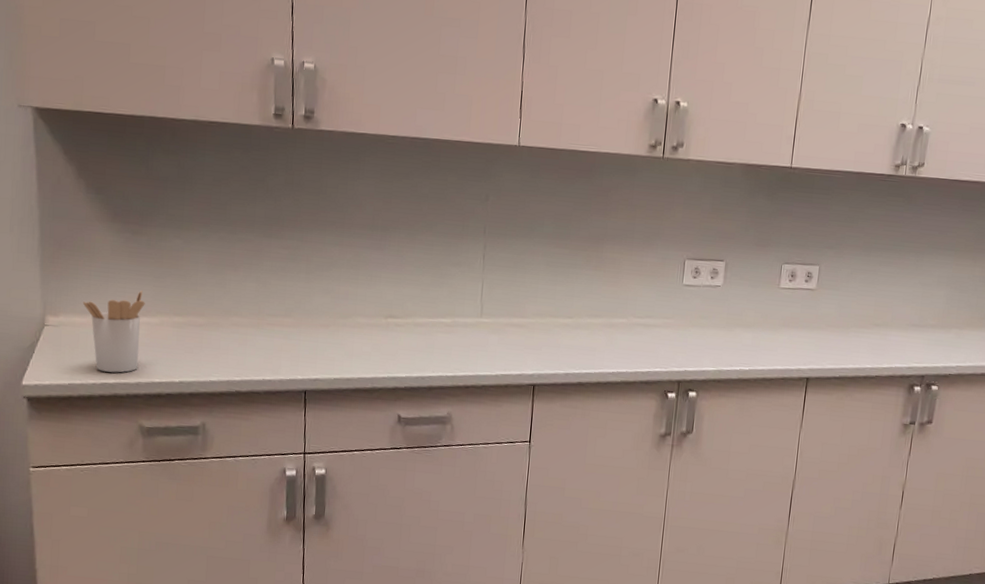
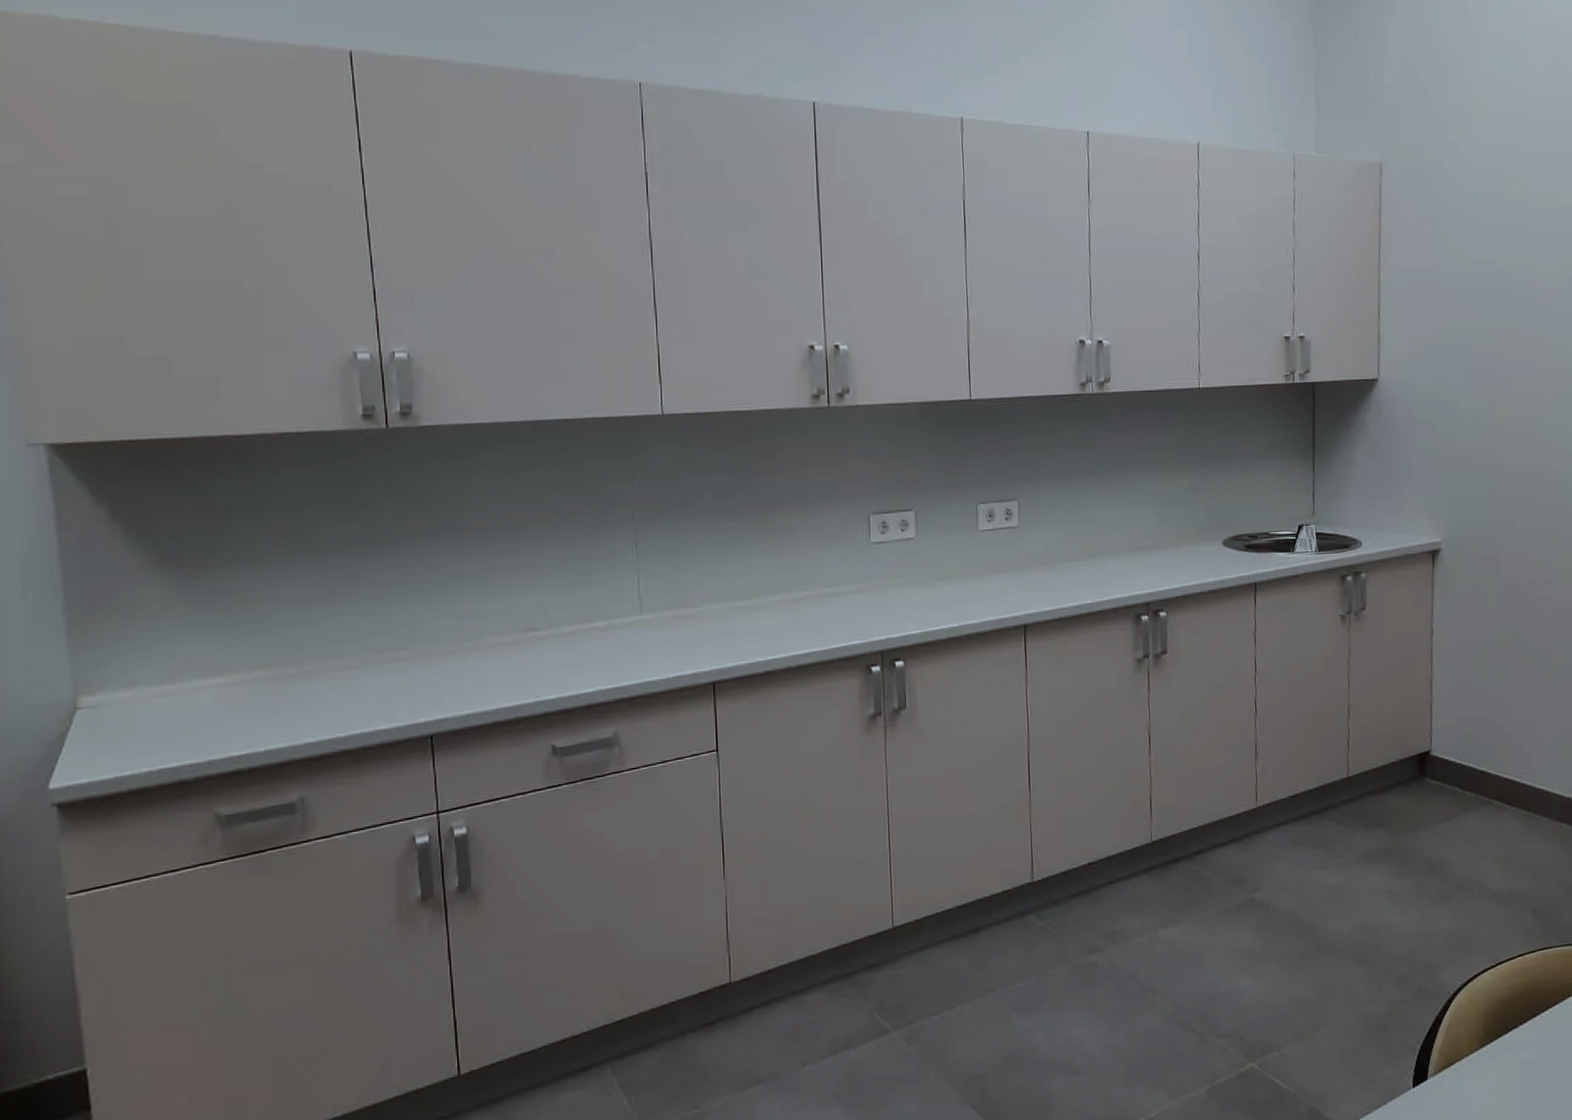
utensil holder: present [82,290,145,373] -> none [127,646,213,755]

